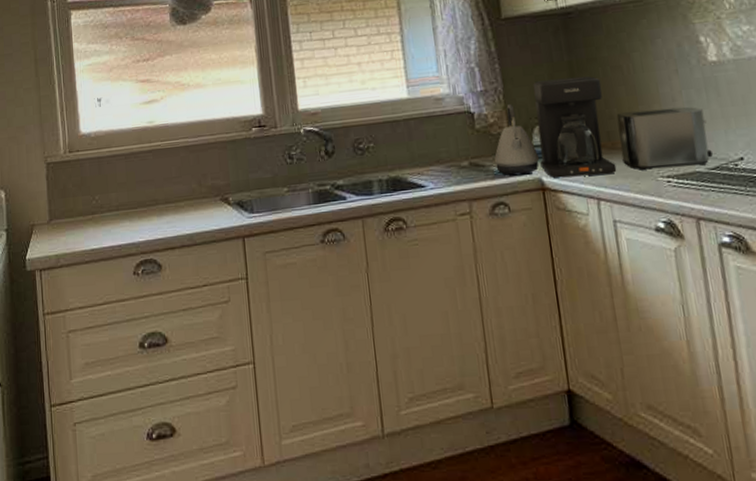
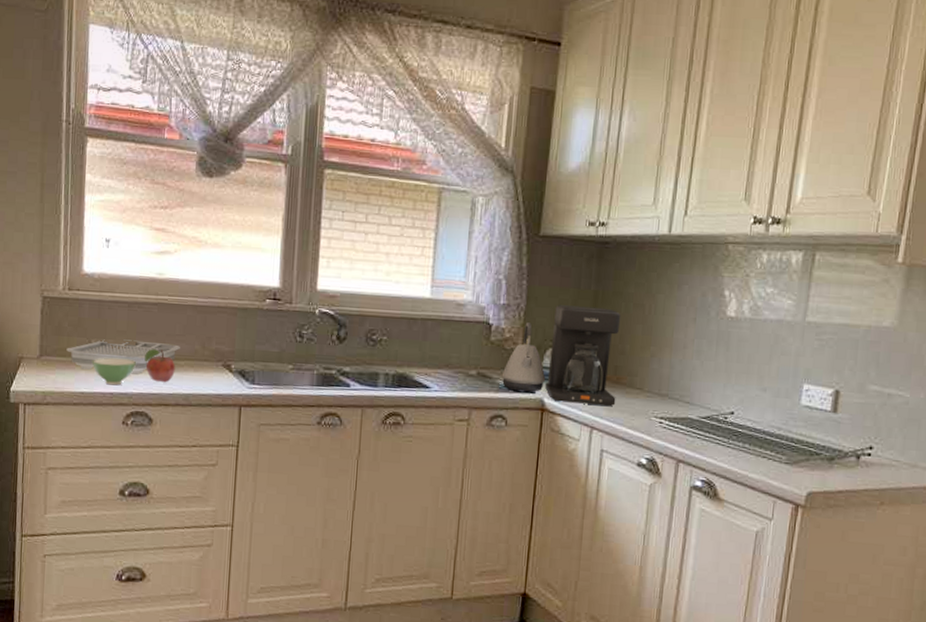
dish rack: none [73,187,179,228] -> present [66,339,181,375]
bowl: none [98,209,140,238] -> present [91,357,137,386]
fruit: none [146,194,177,227] -> present [145,349,175,383]
toaster: present [616,106,713,170] -> none [623,349,710,413]

